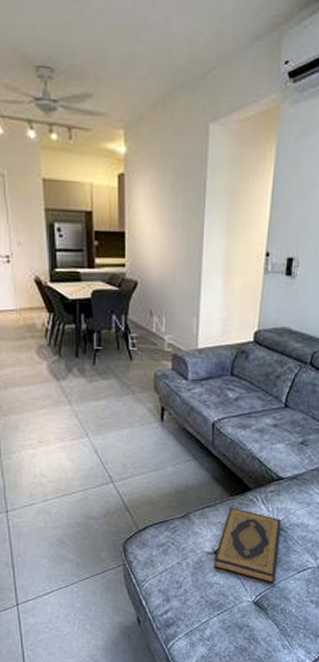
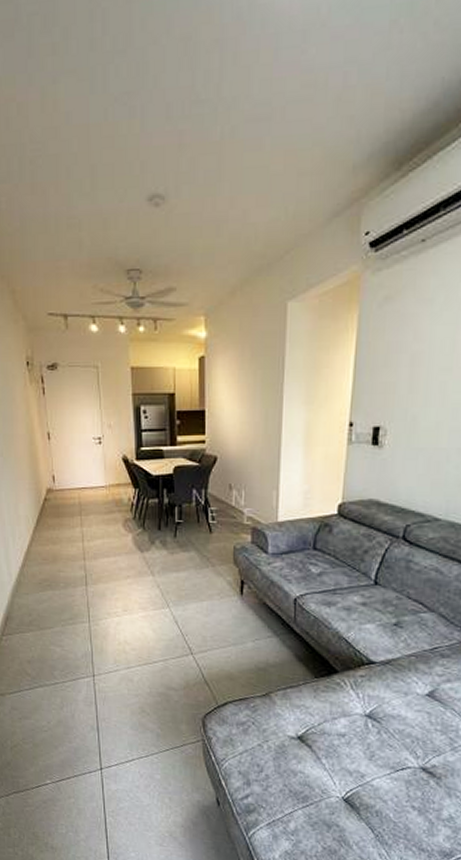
hardback book: present [214,507,282,584] -> none [297,690,374,781]

